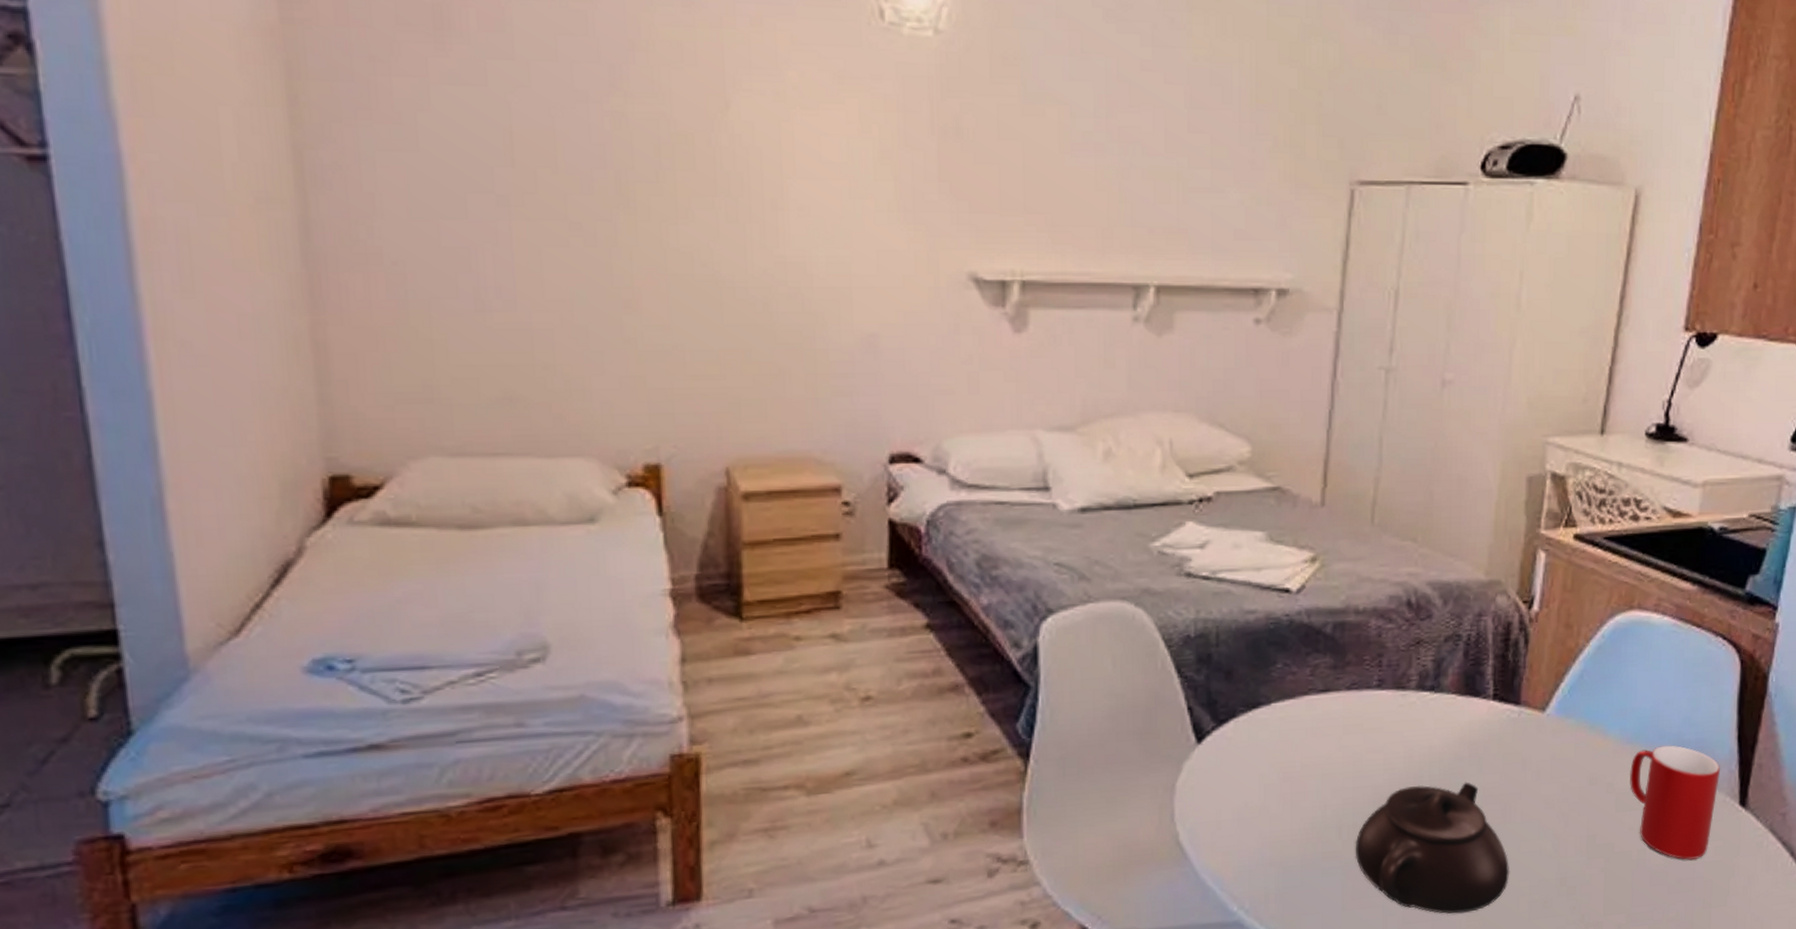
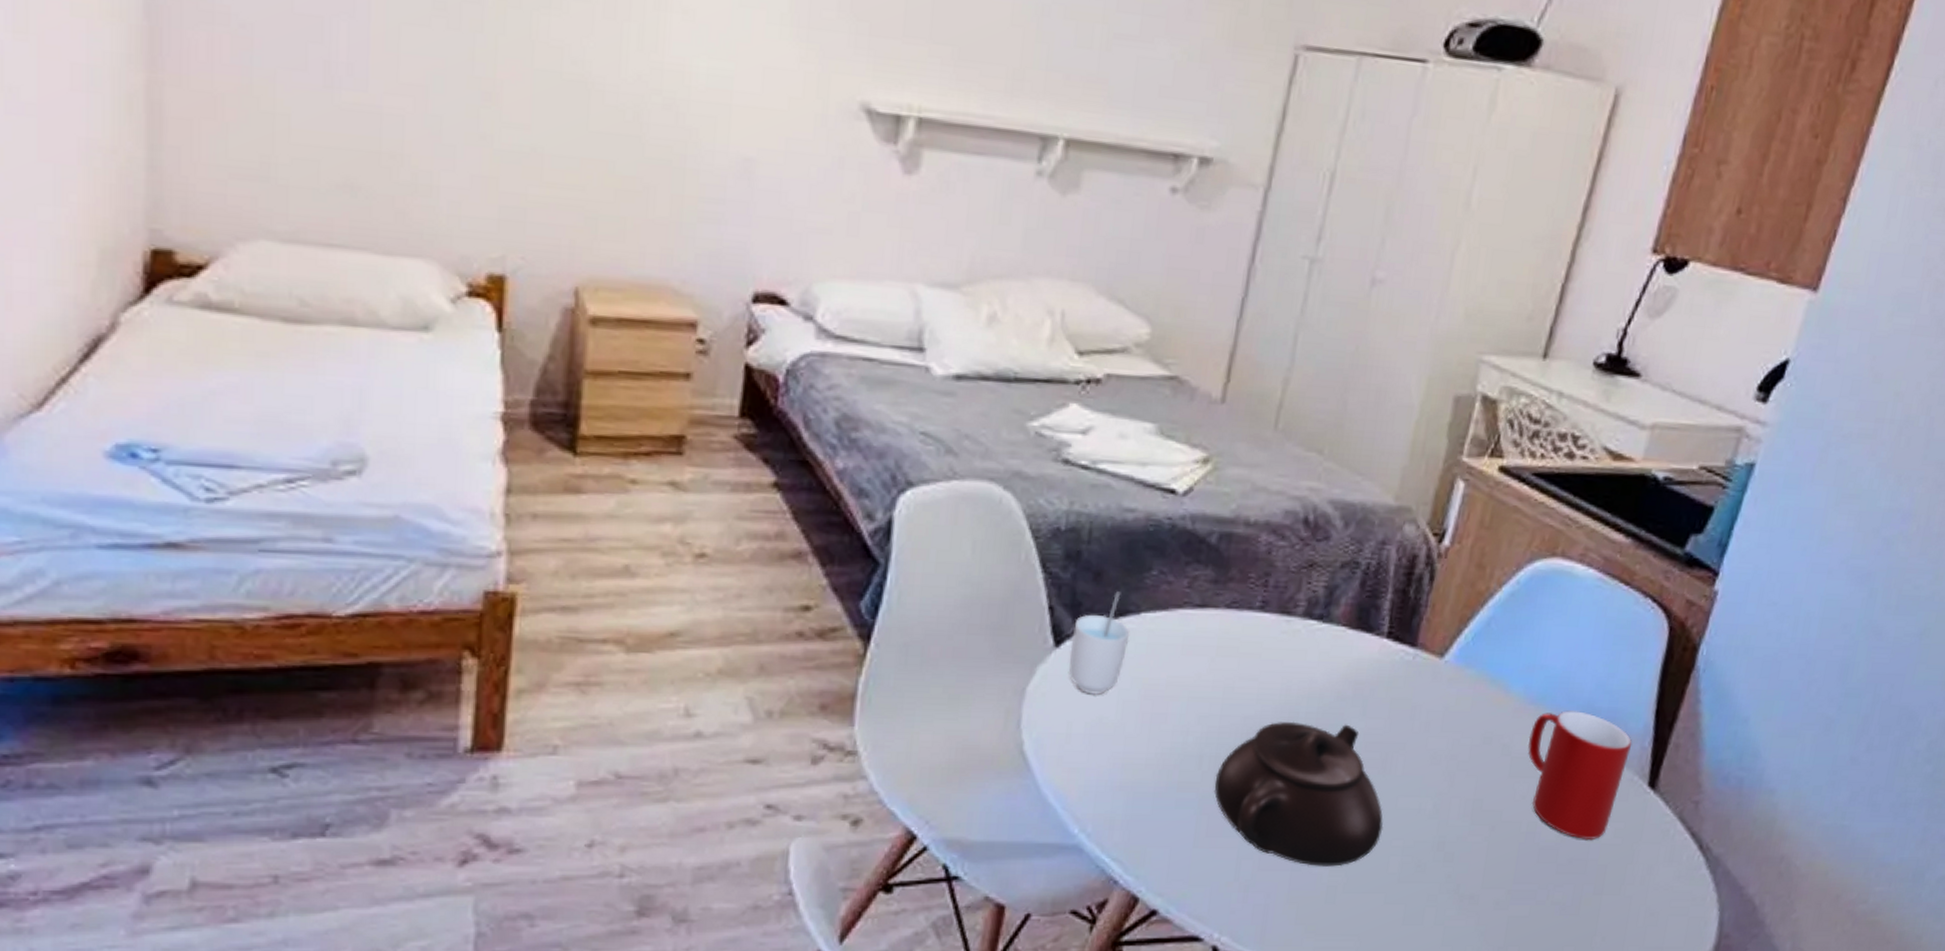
cup: none [1211,686,1264,783] -> present [1068,591,1130,695]

